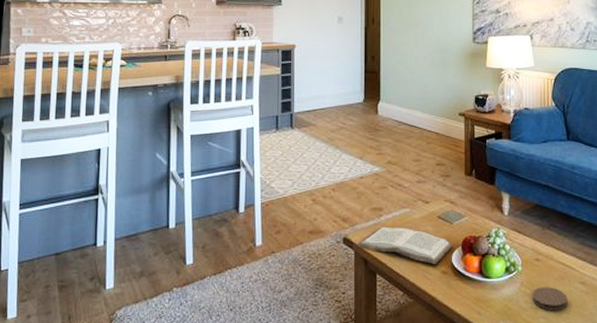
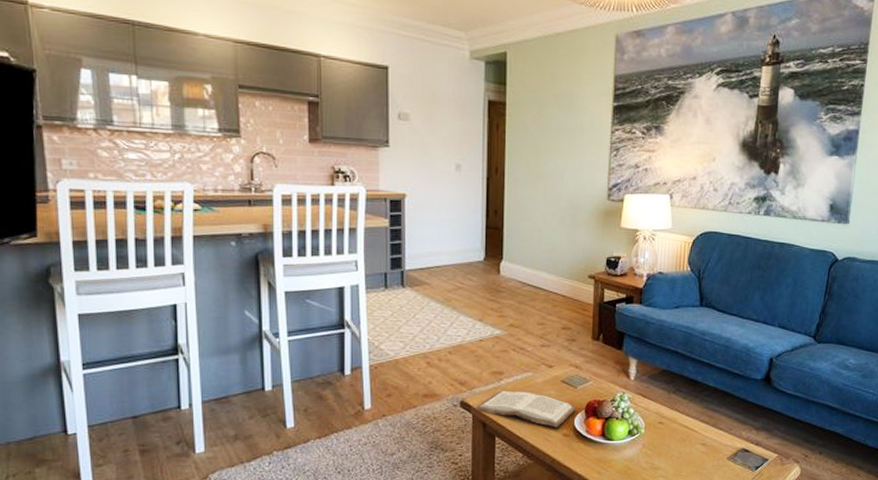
coaster: present [532,287,568,311] -> none [653,448,688,470]

